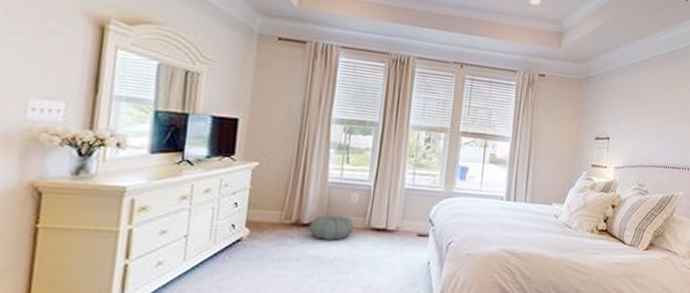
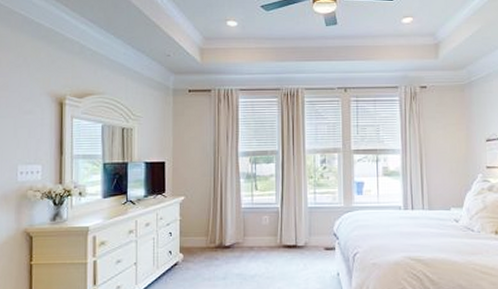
pouf: present [309,214,354,240] -> none [231,236,268,259]

